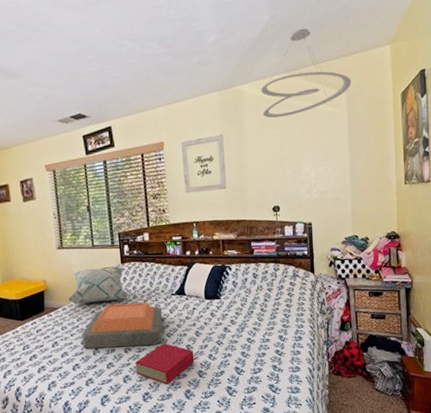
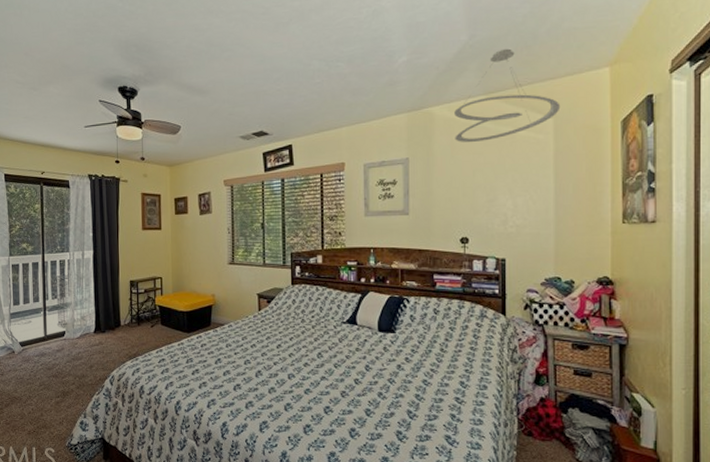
decorative pillow: present [67,266,129,304] -> none [234,287,297,323]
cushion: present [82,302,163,349] -> none [246,326,331,374]
book: present [135,343,195,385] -> none [298,373,362,419]

